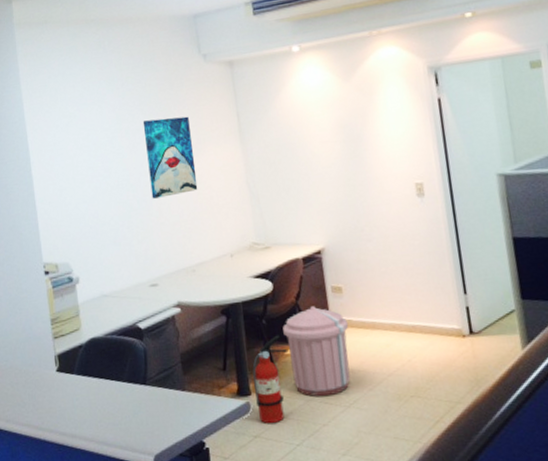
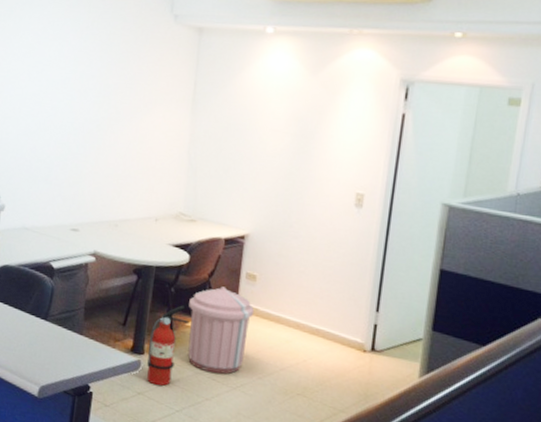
wall art: present [142,116,198,199] -> none [91,68,146,149]

